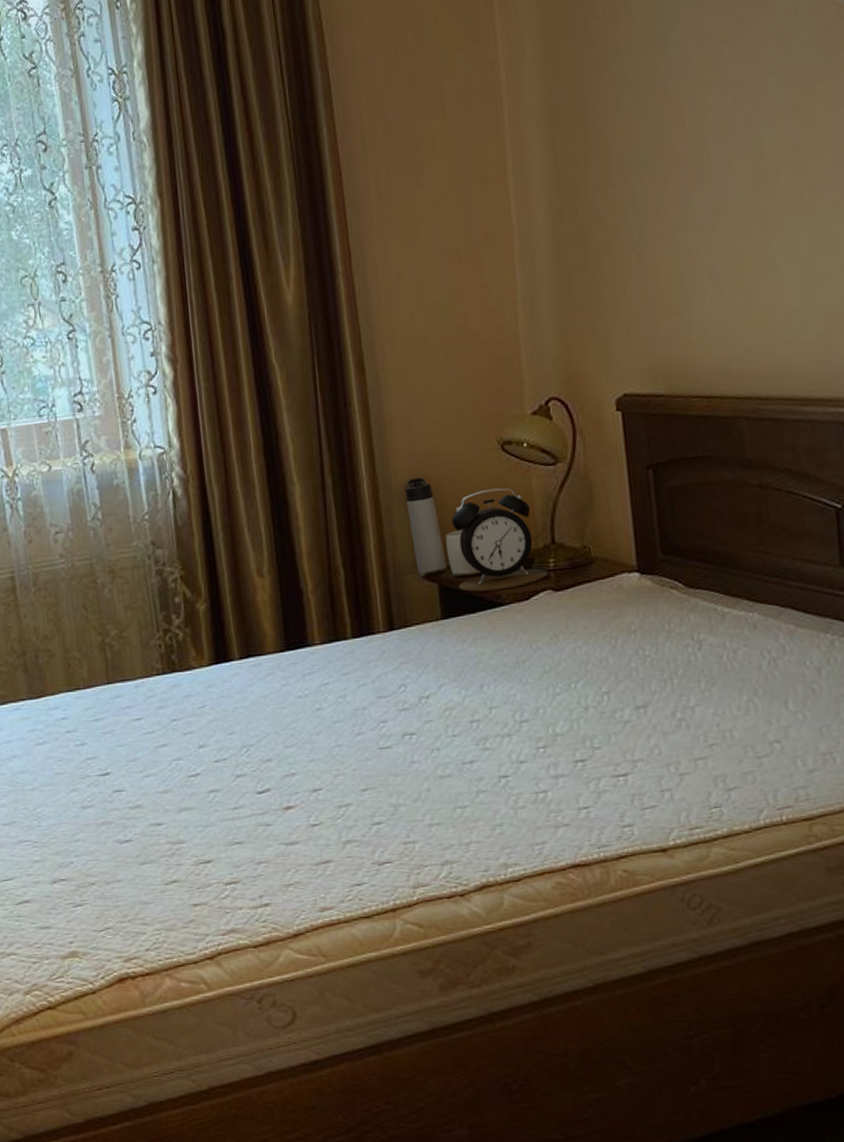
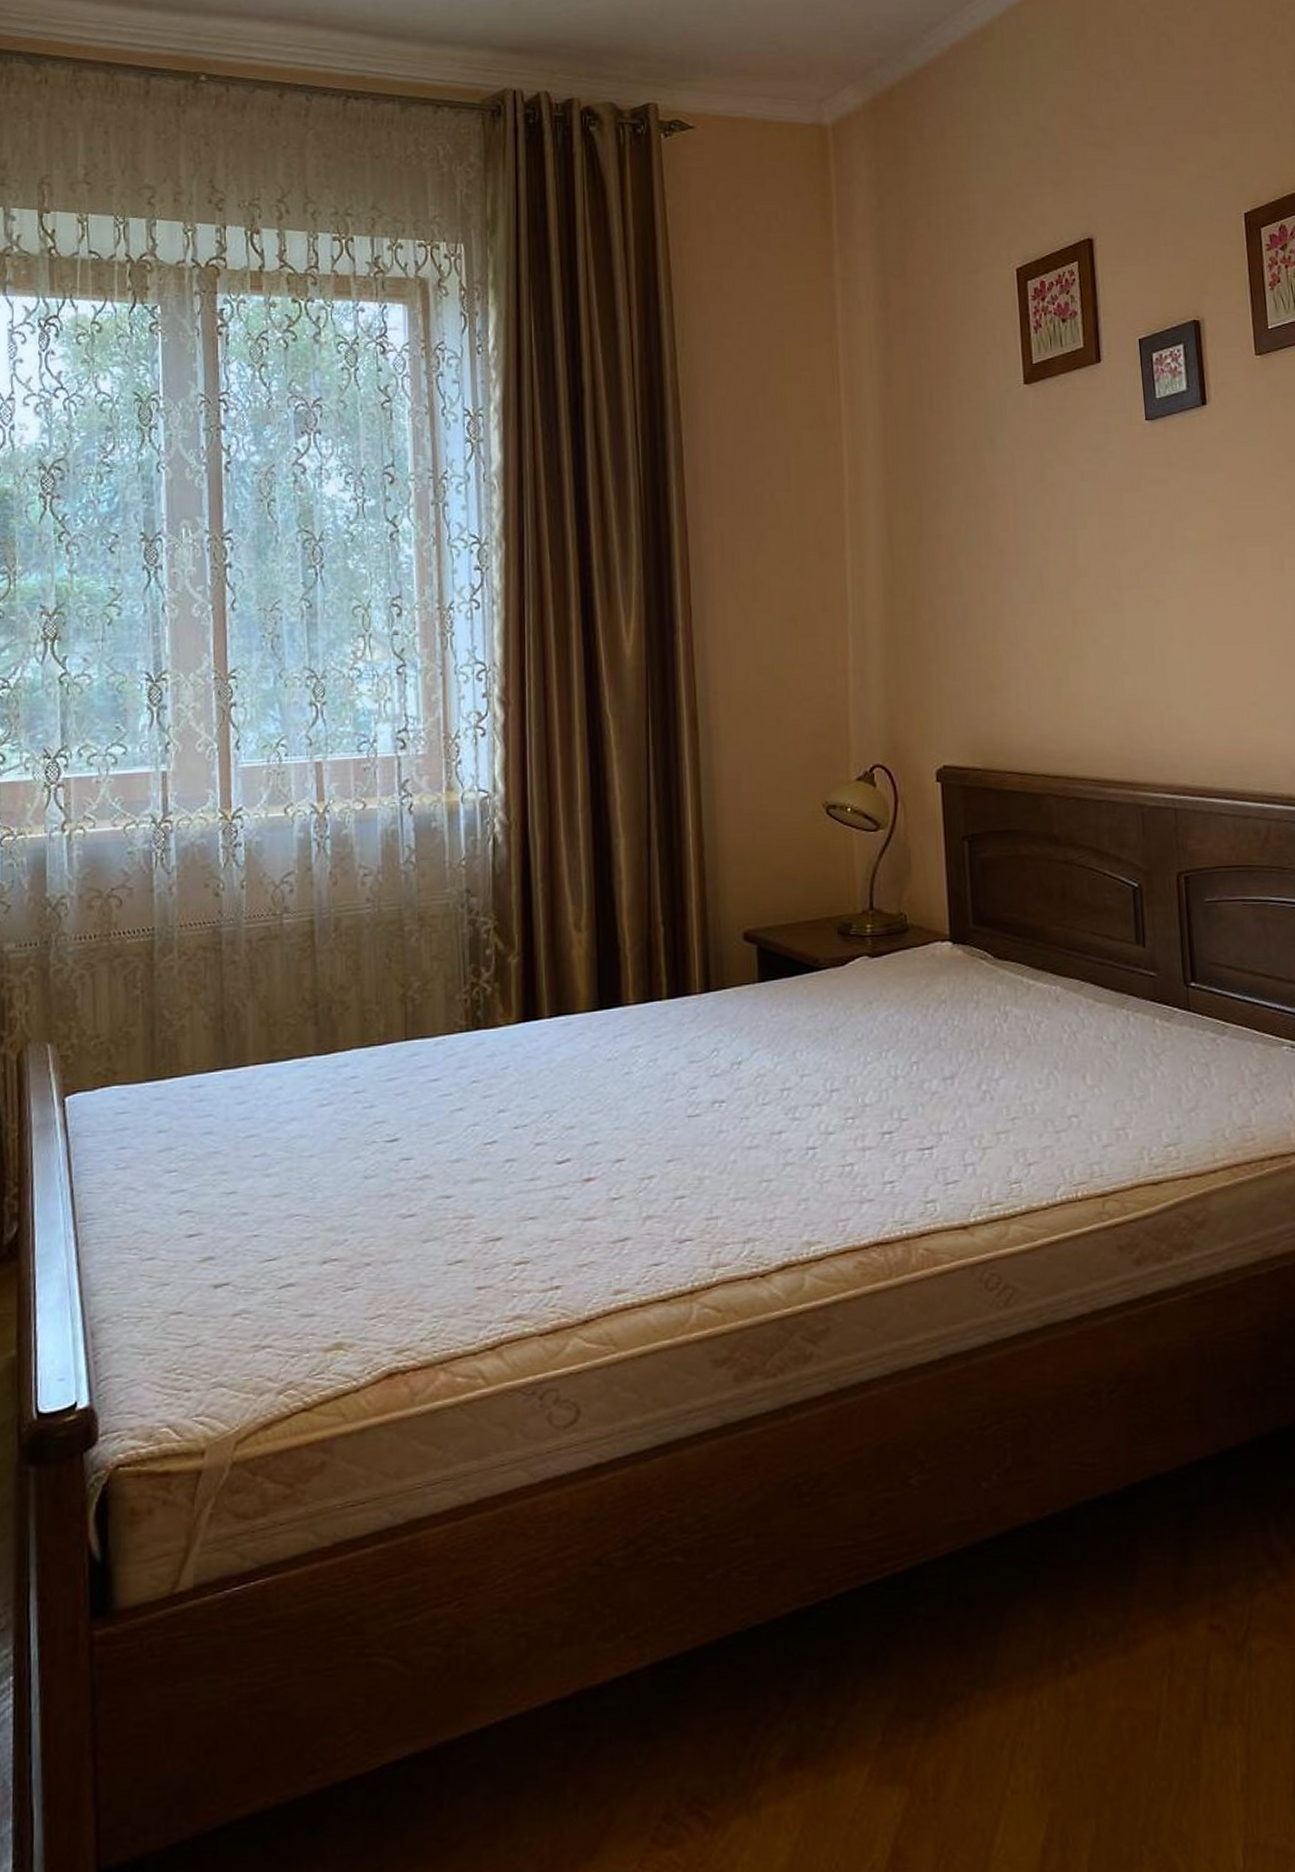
thermos bottle: present [405,477,448,578] -> none [731,837,768,939]
mug: present [445,529,483,579] -> none [767,891,802,942]
alarm clock: present [452,488,548,592] -> none [774,851,865,955]

